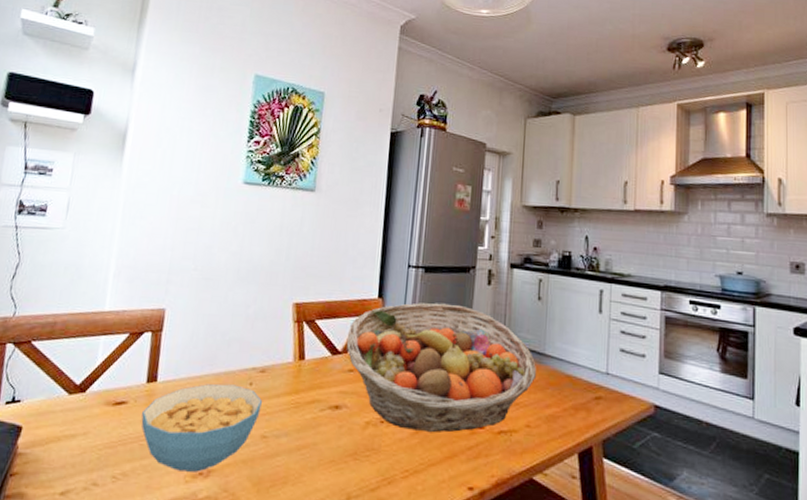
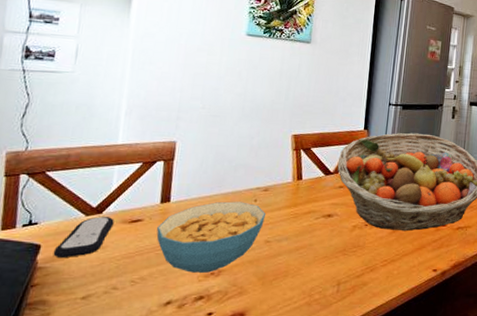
remote control: none [34,396,98,444] -> present [53,217,114,259]

